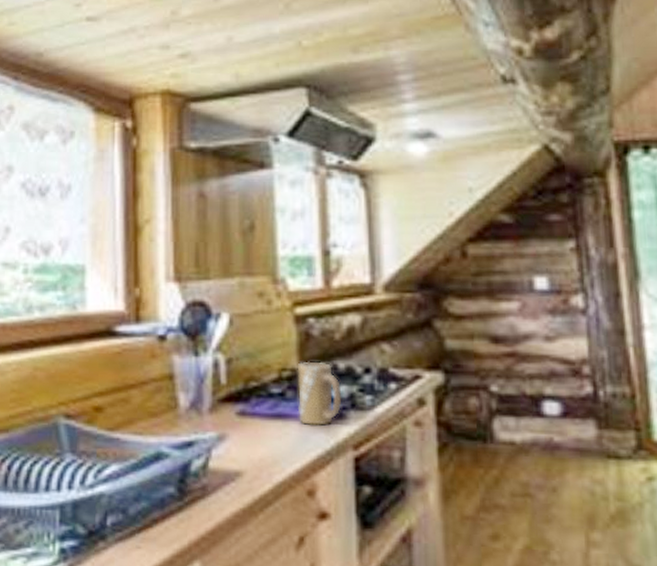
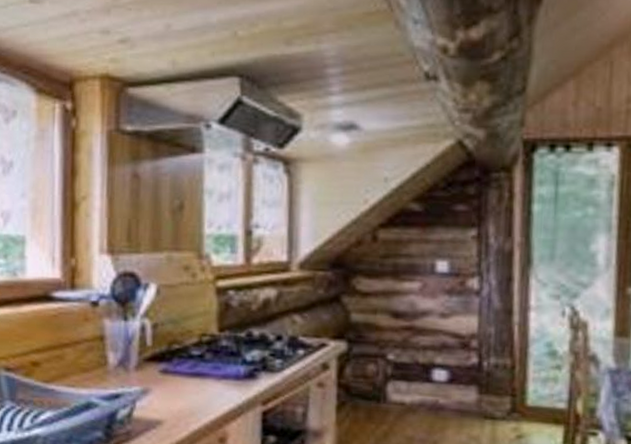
mug: present [297,361,342,426] -> none [215,328,255,384]

